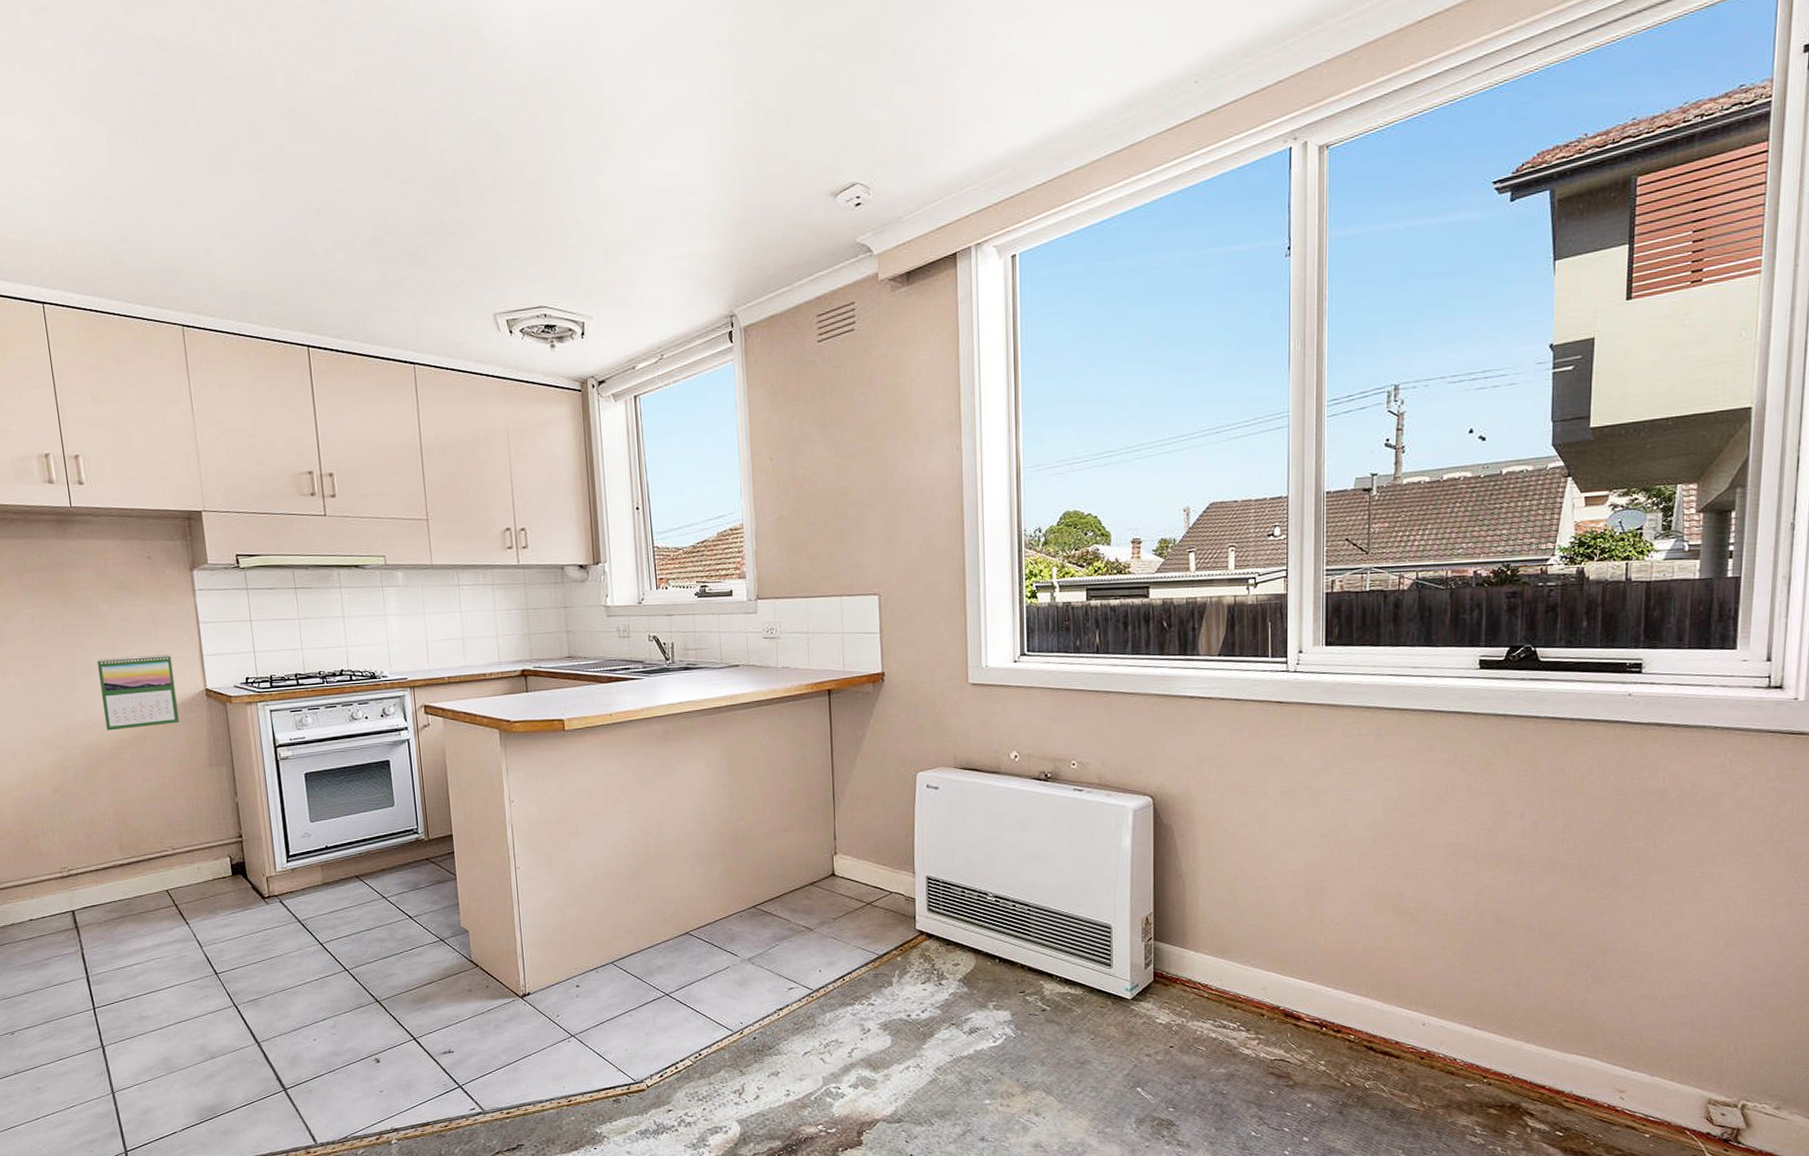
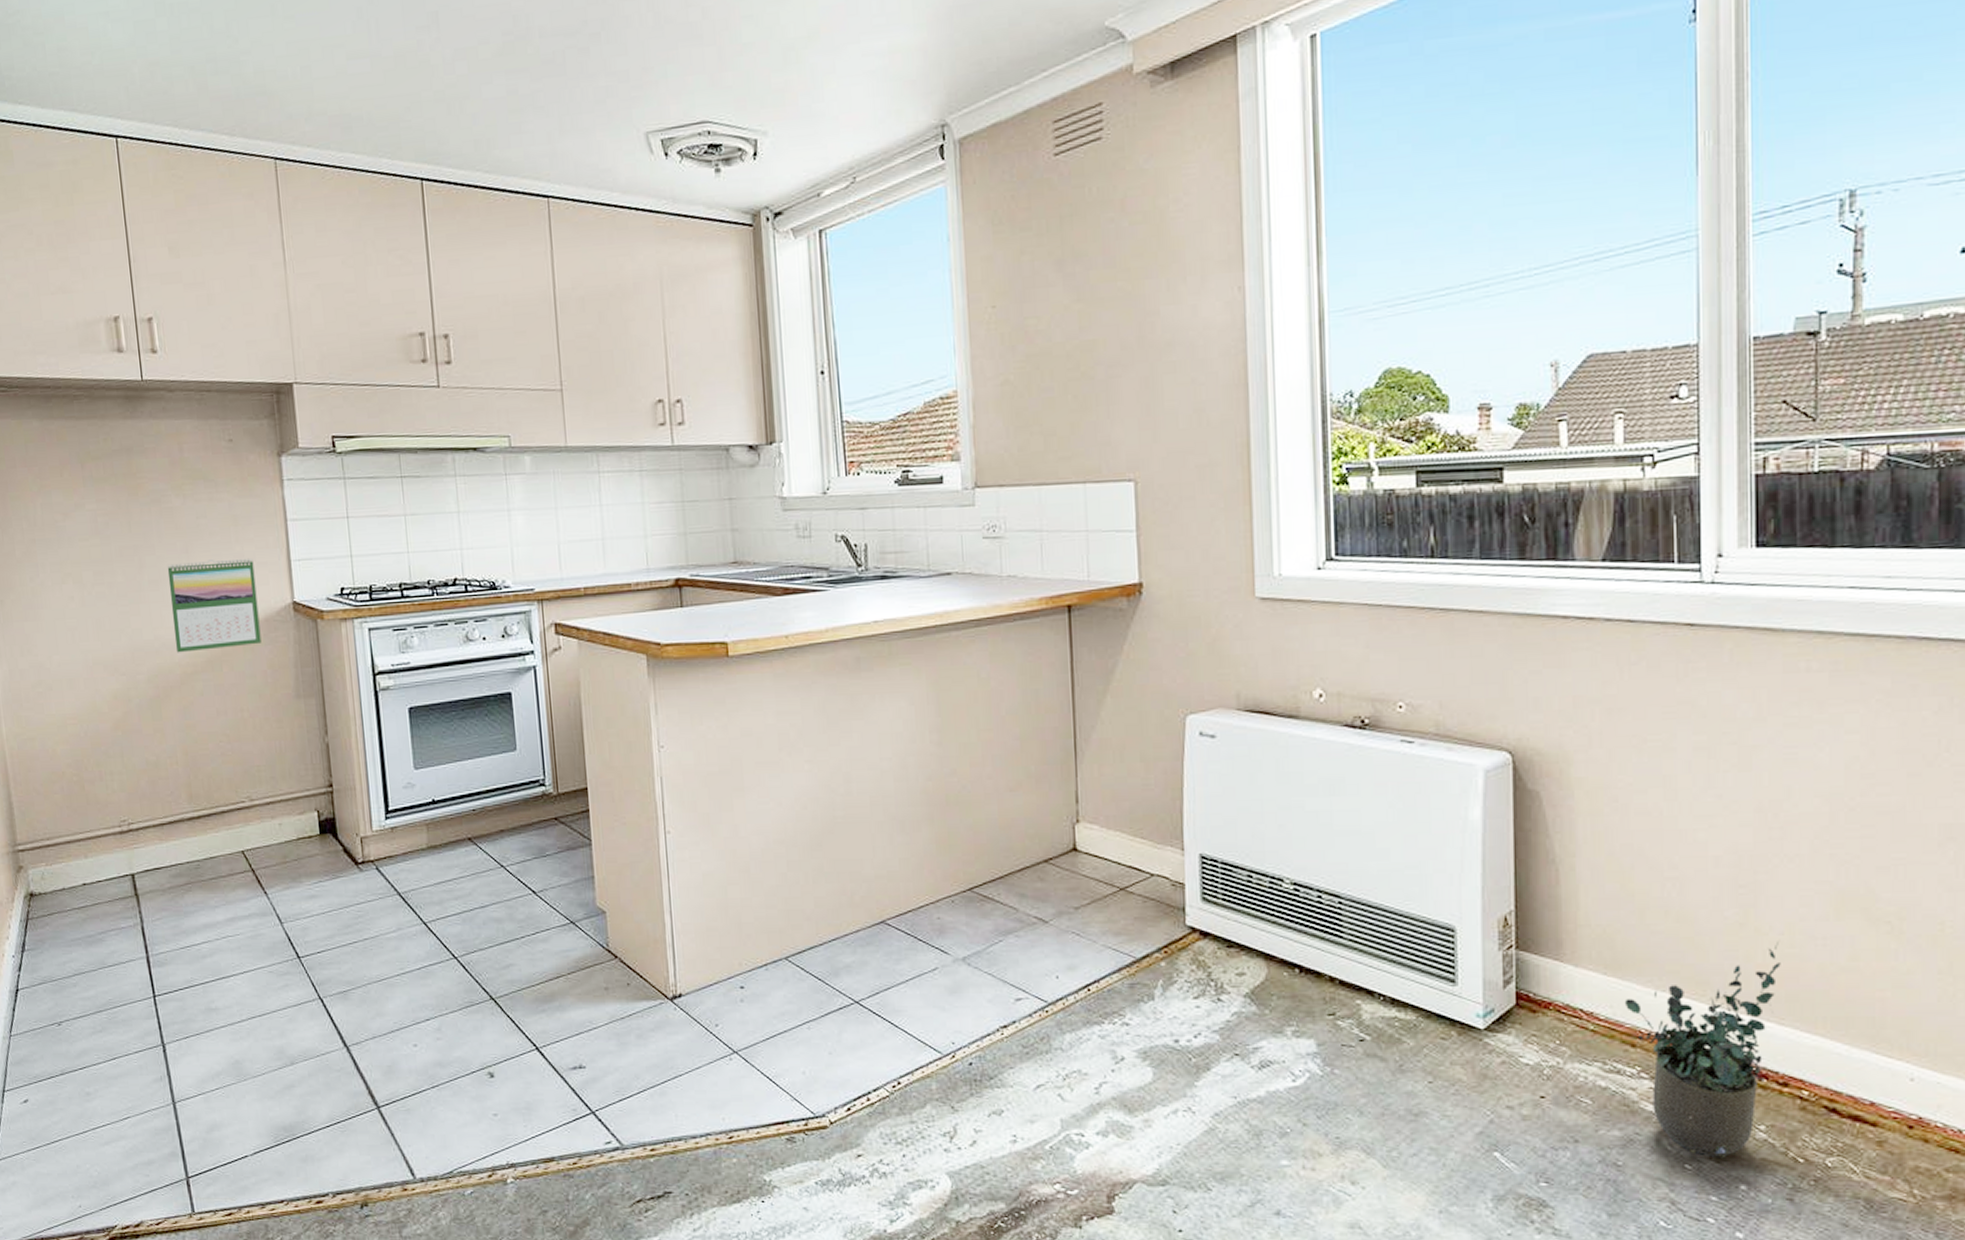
potted plant: none [1229,929,1337,1086] -> present [1624,941,1781,1158]

